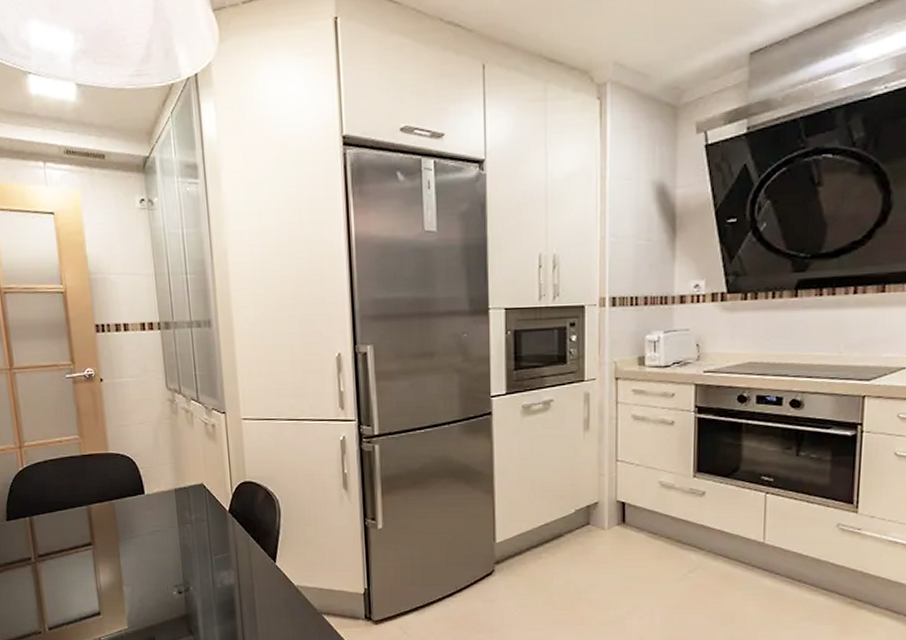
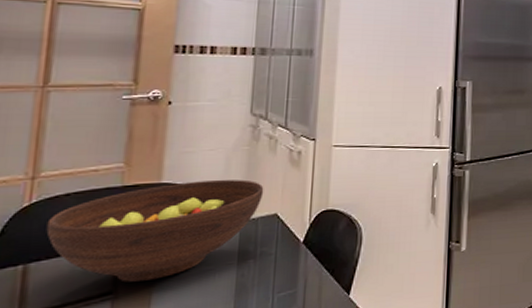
fruit bowl: none [37,451,189,536] -> present [46,179,264,283]

